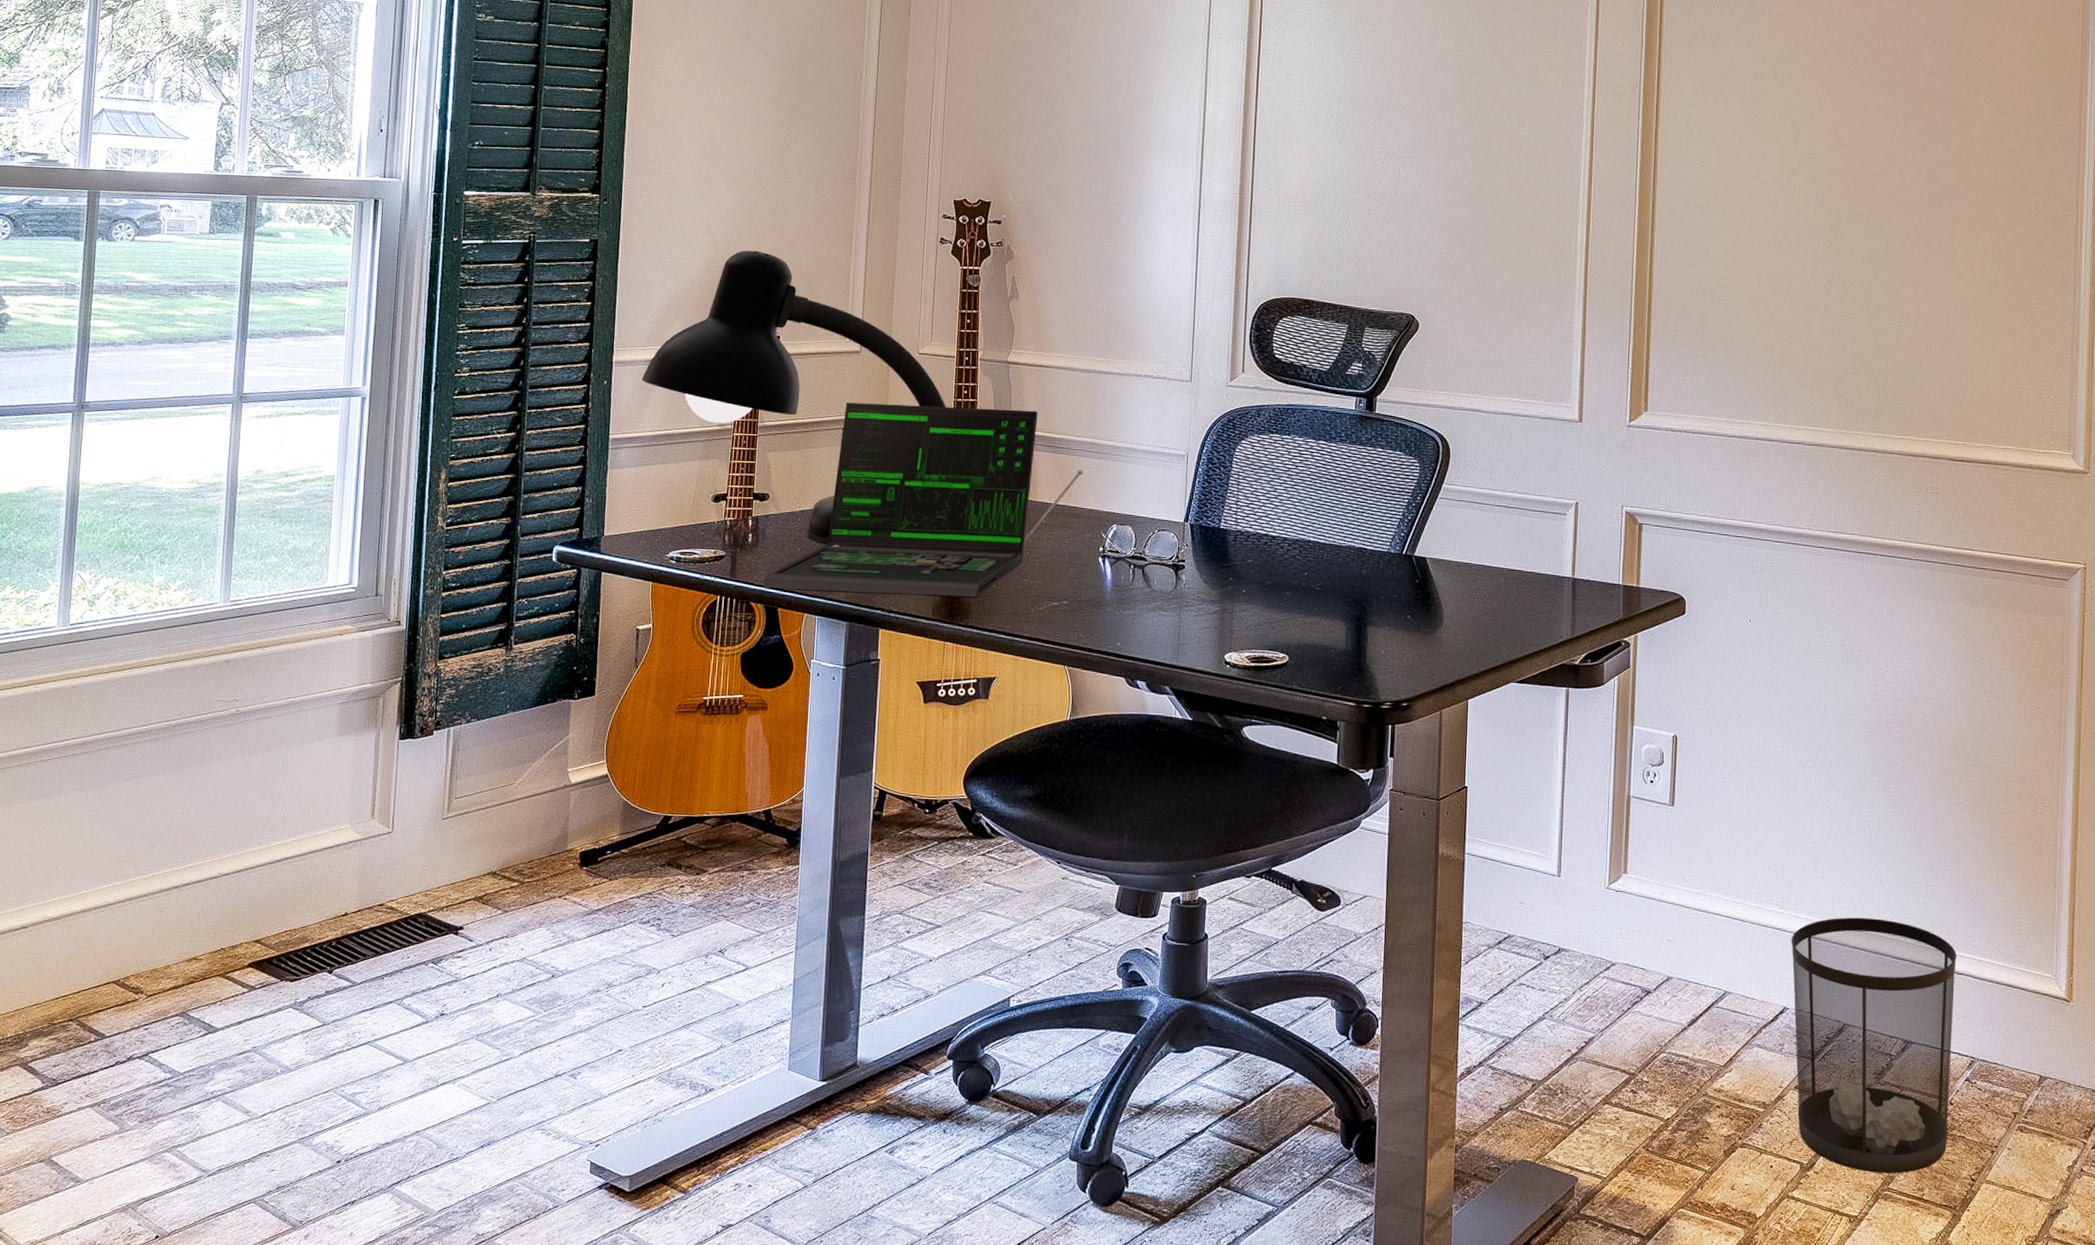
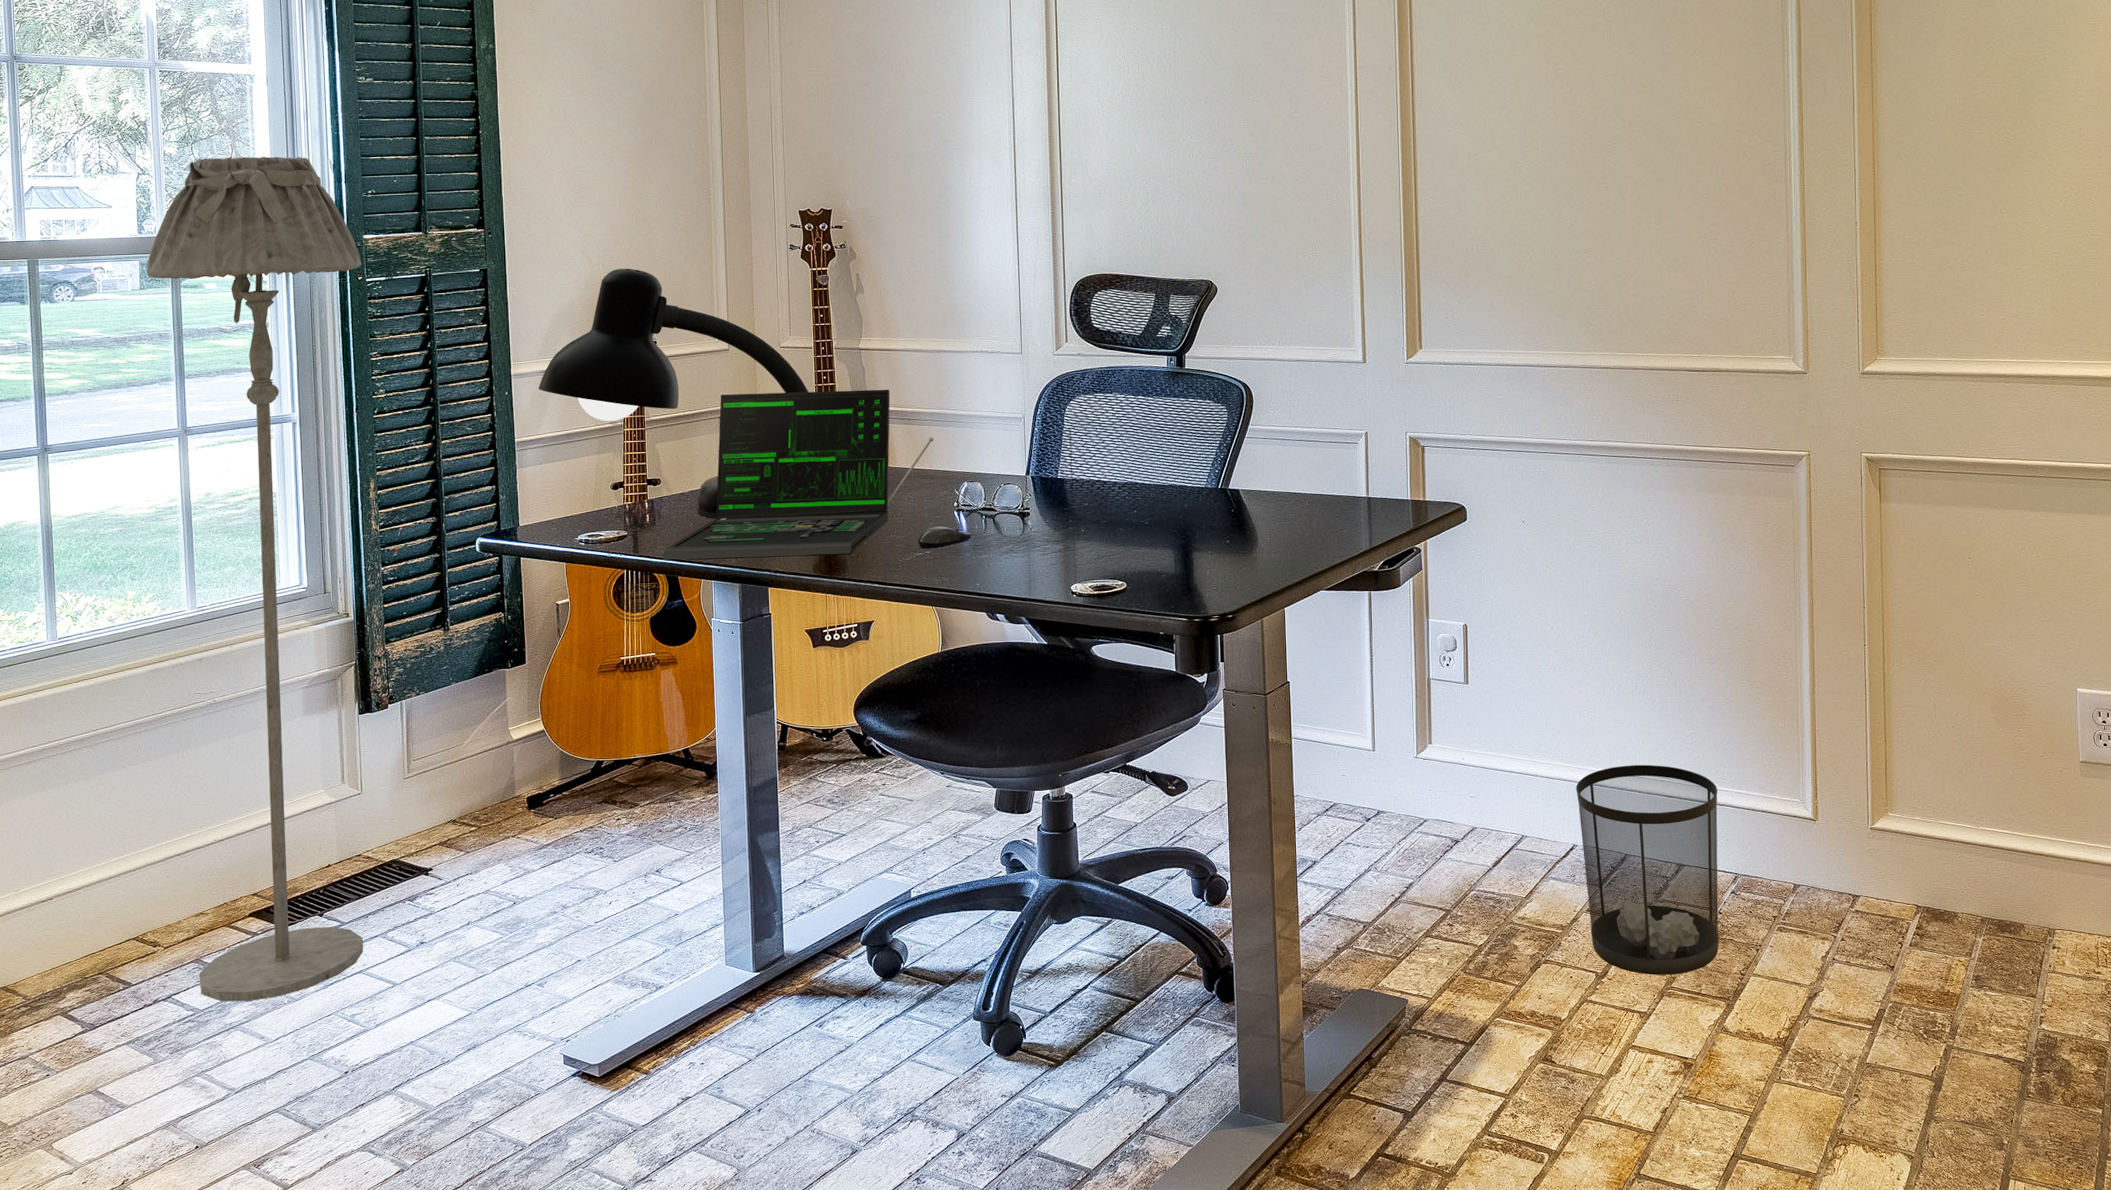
floor lamp: none [182,91,459,1067] -> present [146,156,363,1002]
computer mouse: none [1054,573,1117,598] -> present [917,526,972,549]

